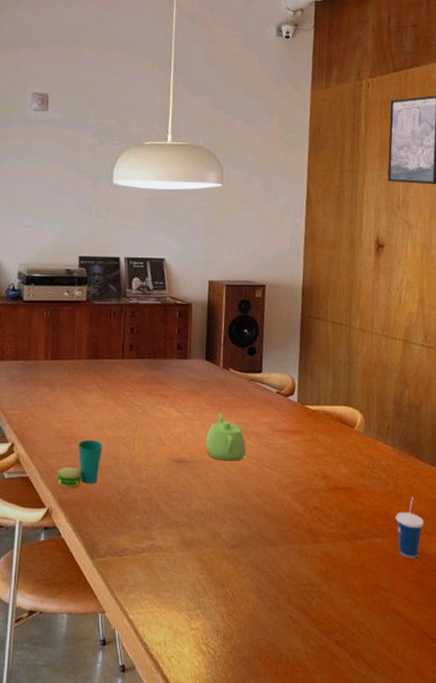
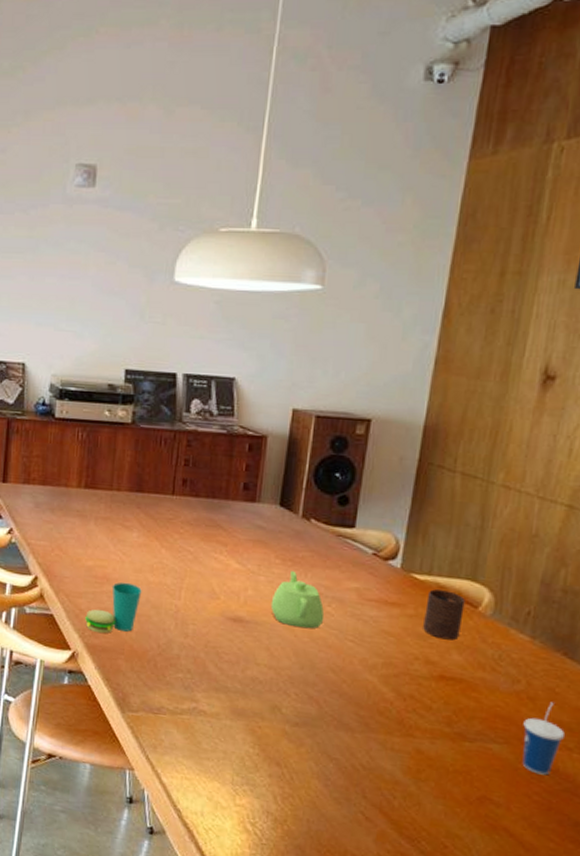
cup: none [318,416,345,456] -> present [423,589,465,641]

